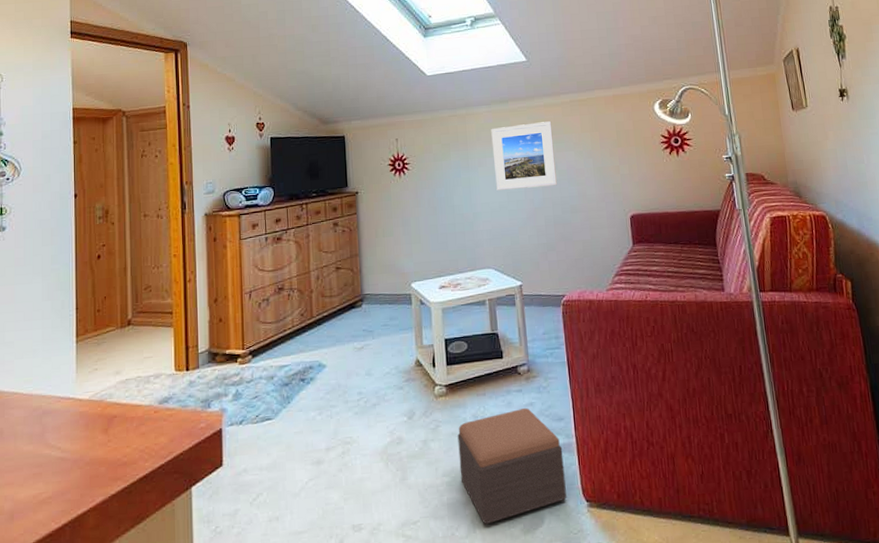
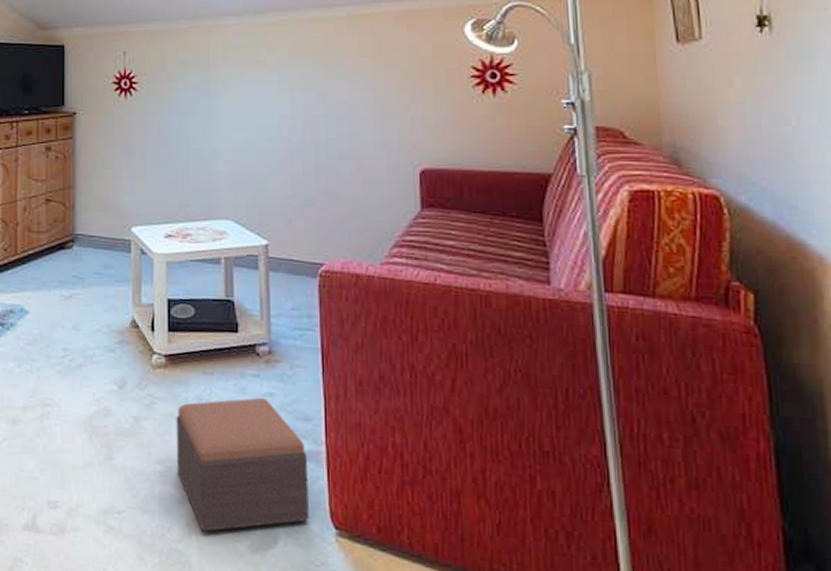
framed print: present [491,121,557,190] -> none [241,40,322,123]

